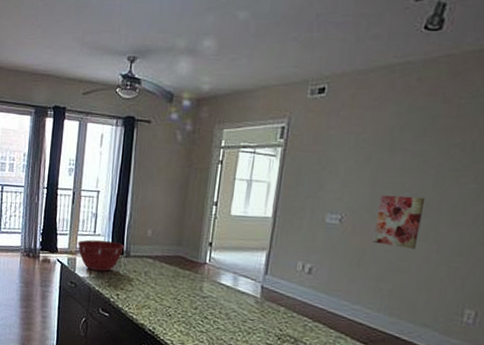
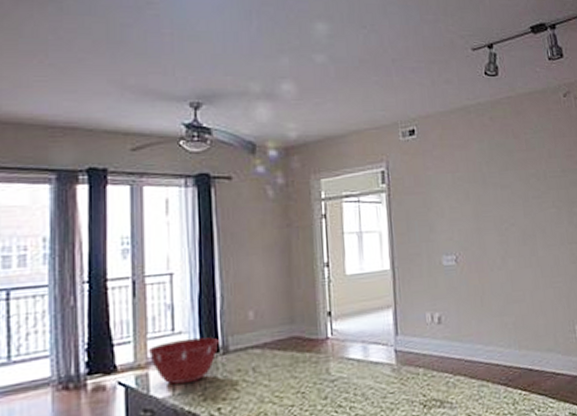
wall art: present [373,195,426,249] -> none [485,226,525,278]

